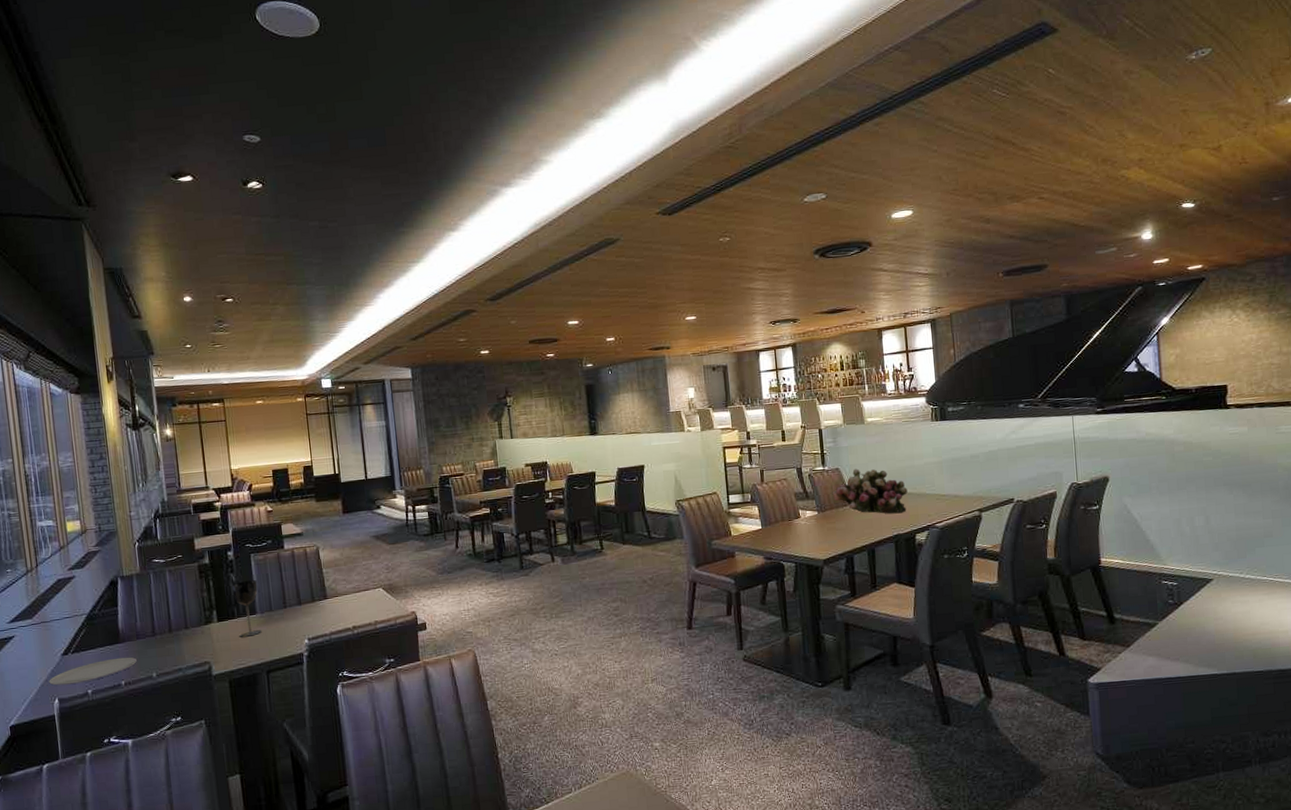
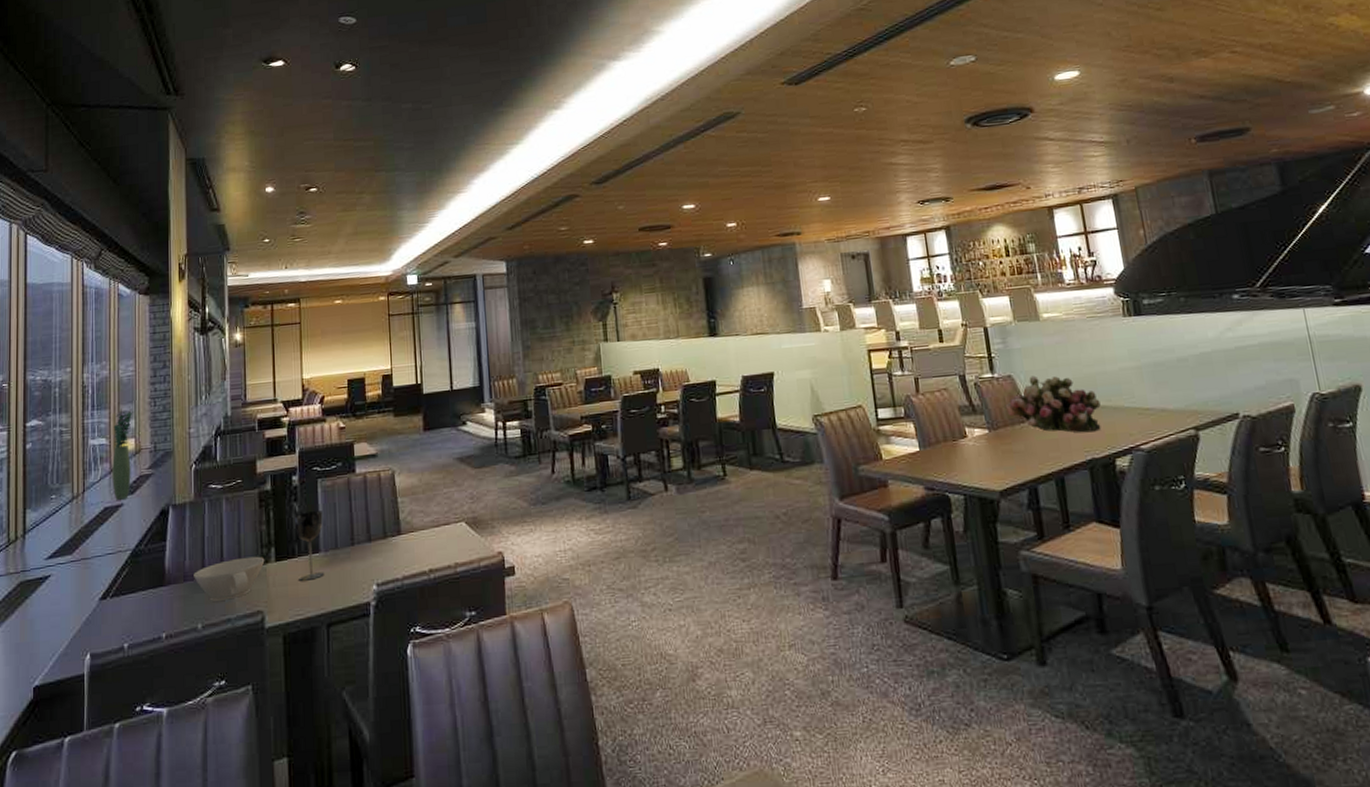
plate: present [49,657,137,686] -> none [82,603,181,638]
vase: none [58,495,80,573] -> present [112,408,132,500]
cup: none [145,618,208,655] -> present [194,556,265,601]

